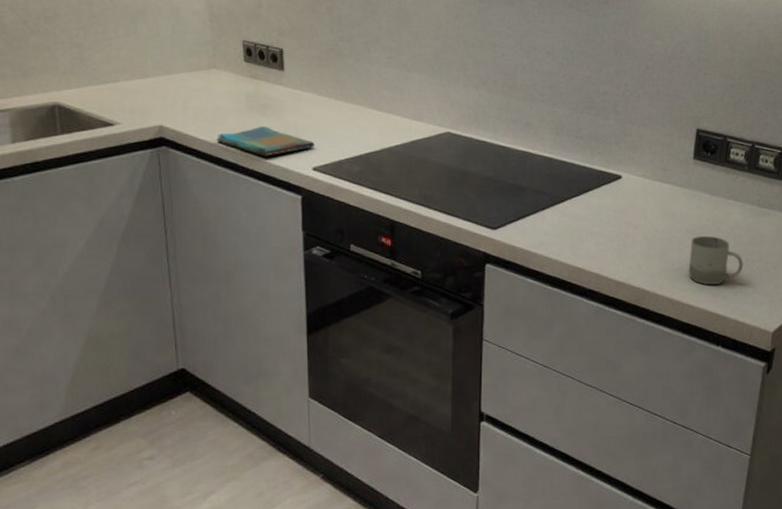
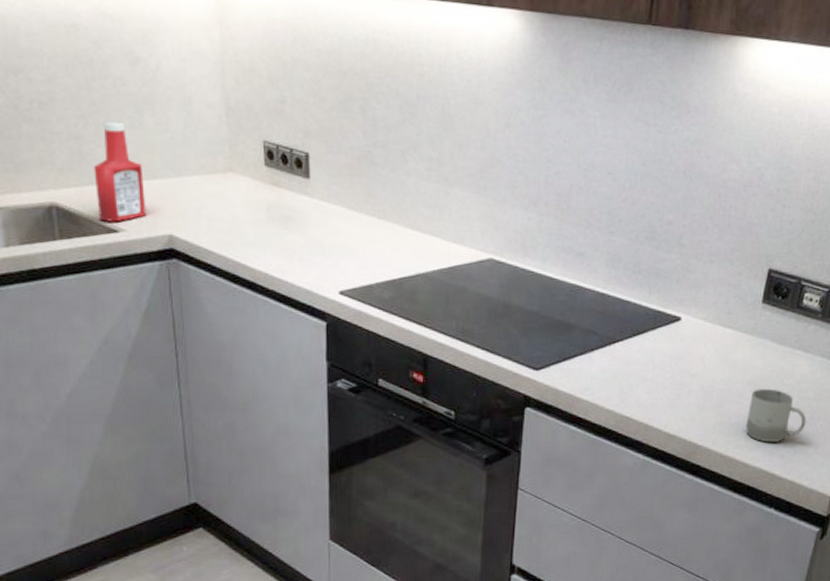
ketchup bottle: none [93,30,139,117] -> present [94,121,146,222]
dish towel: present [216,126,315,157] -> none [233,242,342,276]

